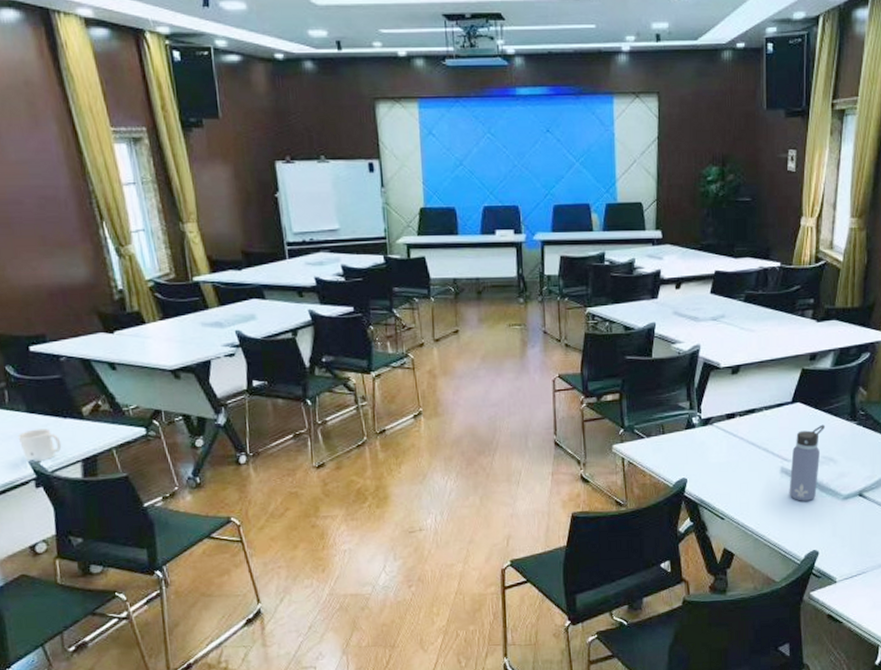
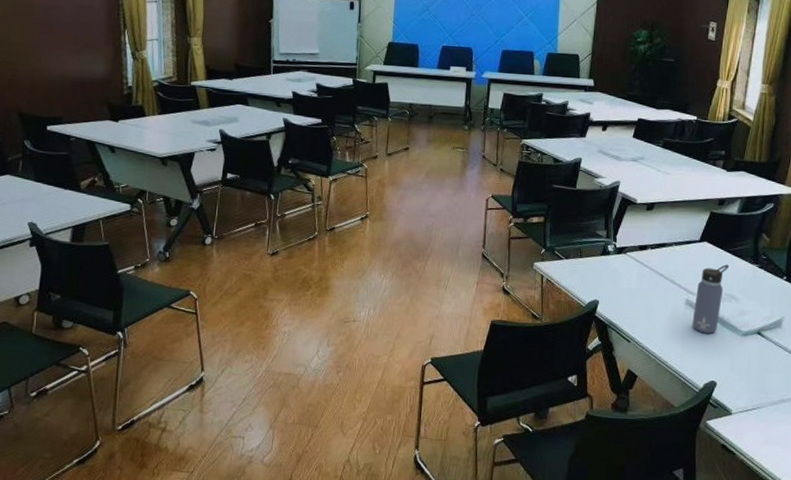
mug: present [17,428,62,463] -> none [23,196,58,225]

